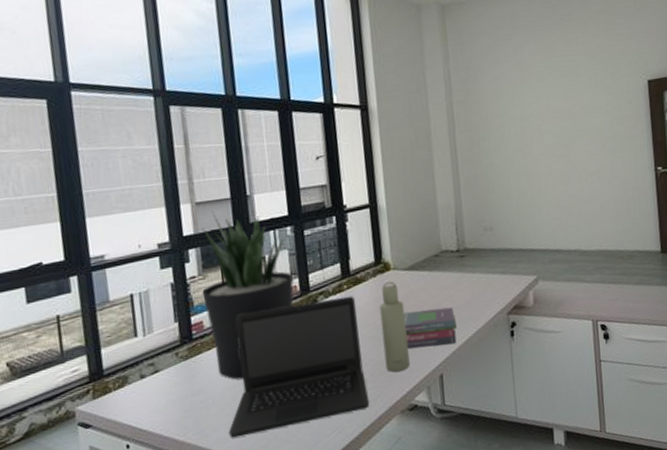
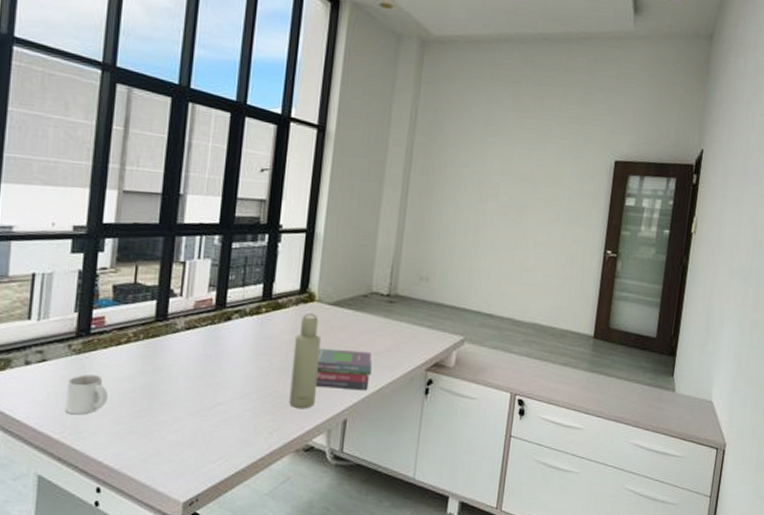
mug: none [181,375,220,416] -> present [65,374,107,415]
planter: present [202,210,294,379] -> none [110,202,214,385]
laptop: present [228,295,369,438] -> none [107,316,272,446]

